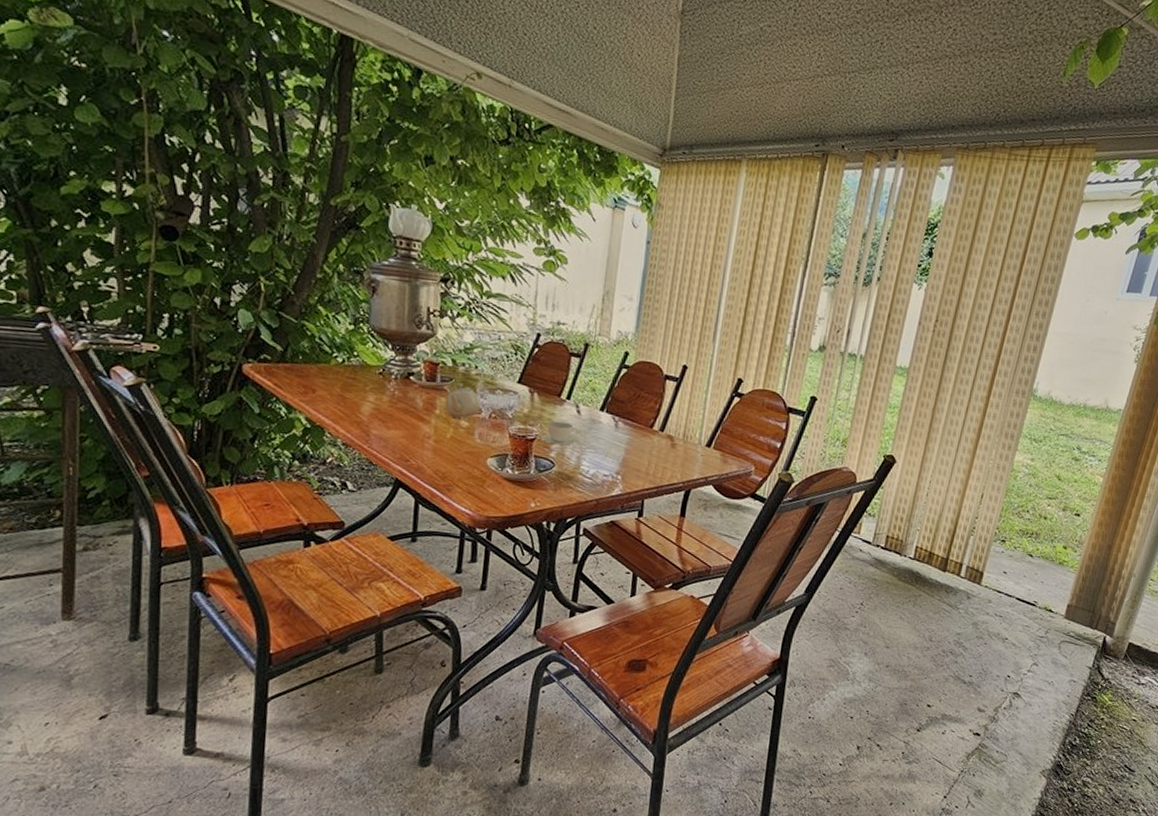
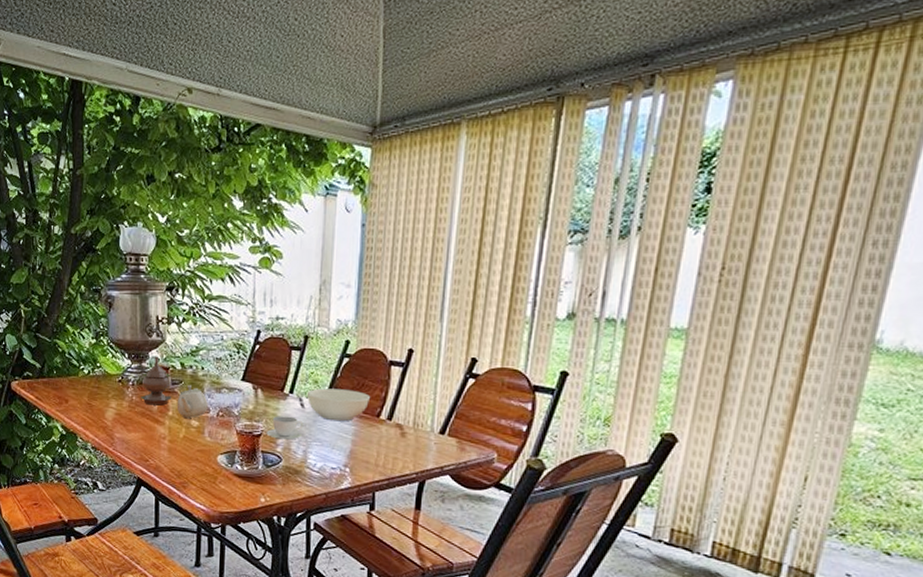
sugar bowl: none [404,349,441,403] -> present [141,356,172,406]
bowl: none [583,396,646,431] -> present [306,388,371,422]

